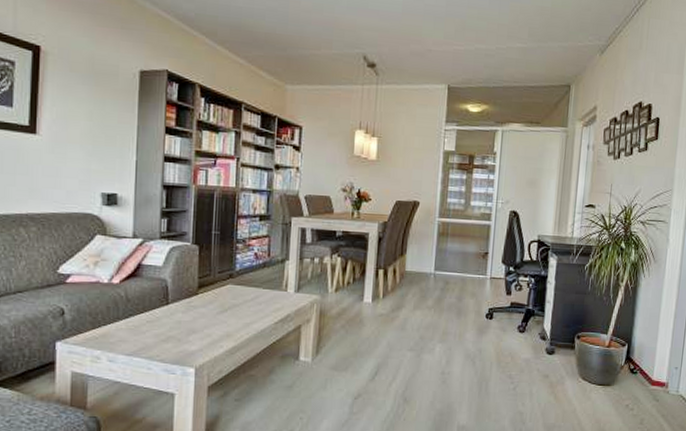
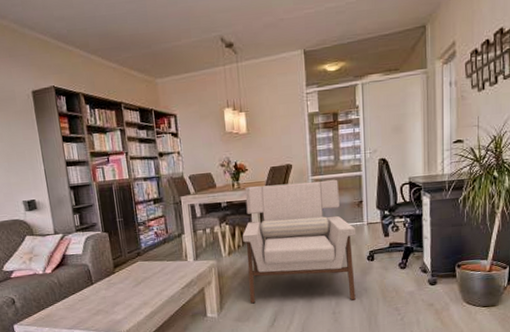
armchair: none [352,218,477,361] -> present [242,179,356,303]

